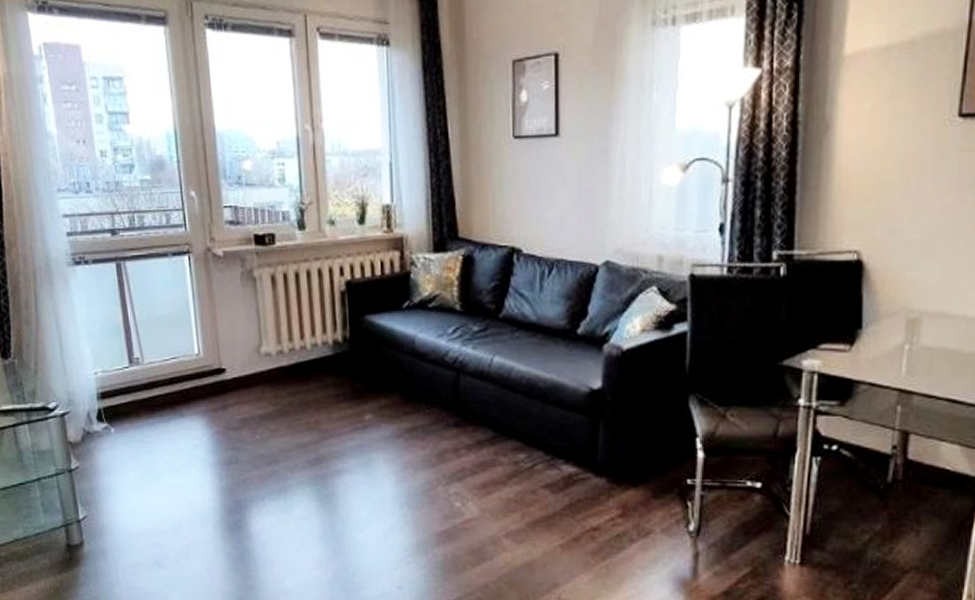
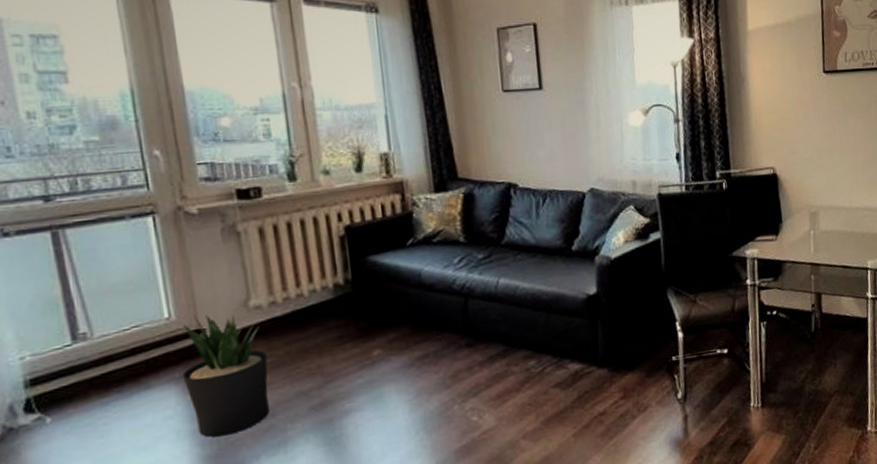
planter: none [207,353,275,473] -> present [182,314,269,438]

